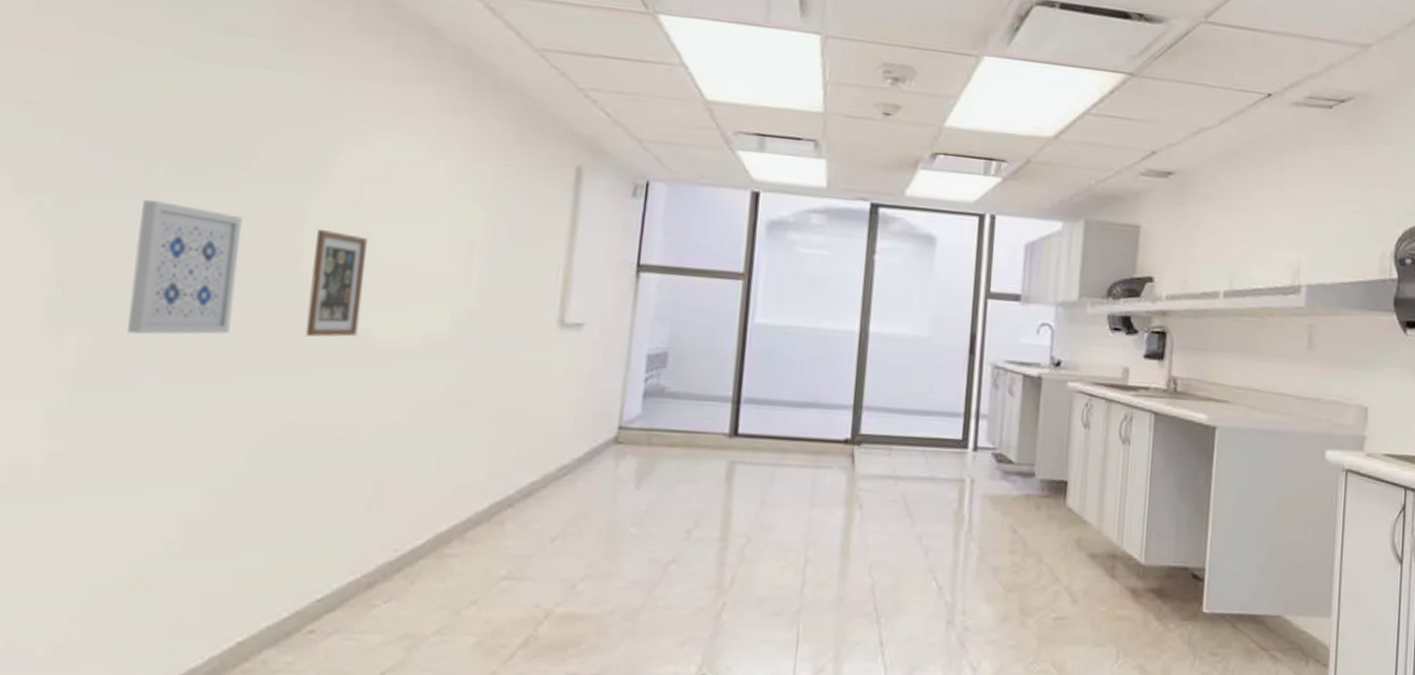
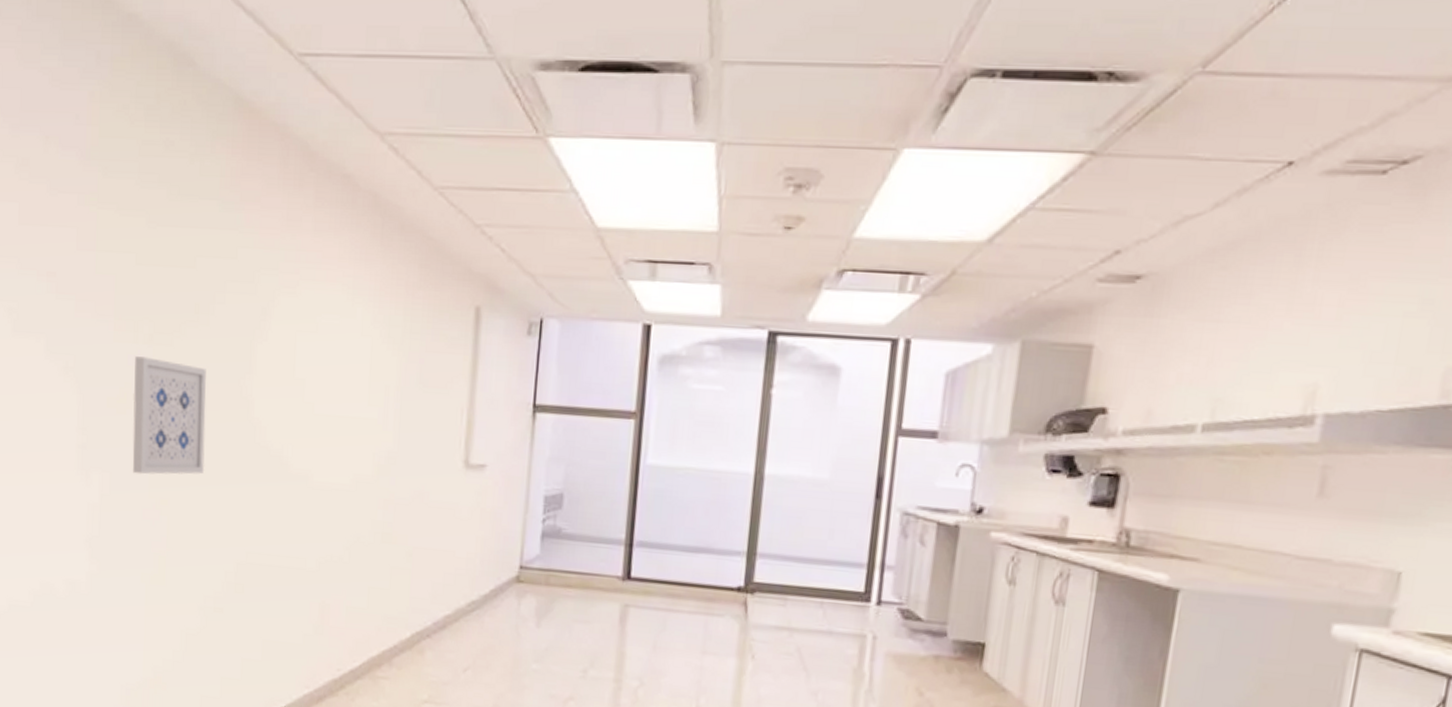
picture frame: present [305,230,367,337] -> none [259,378,302,477]

